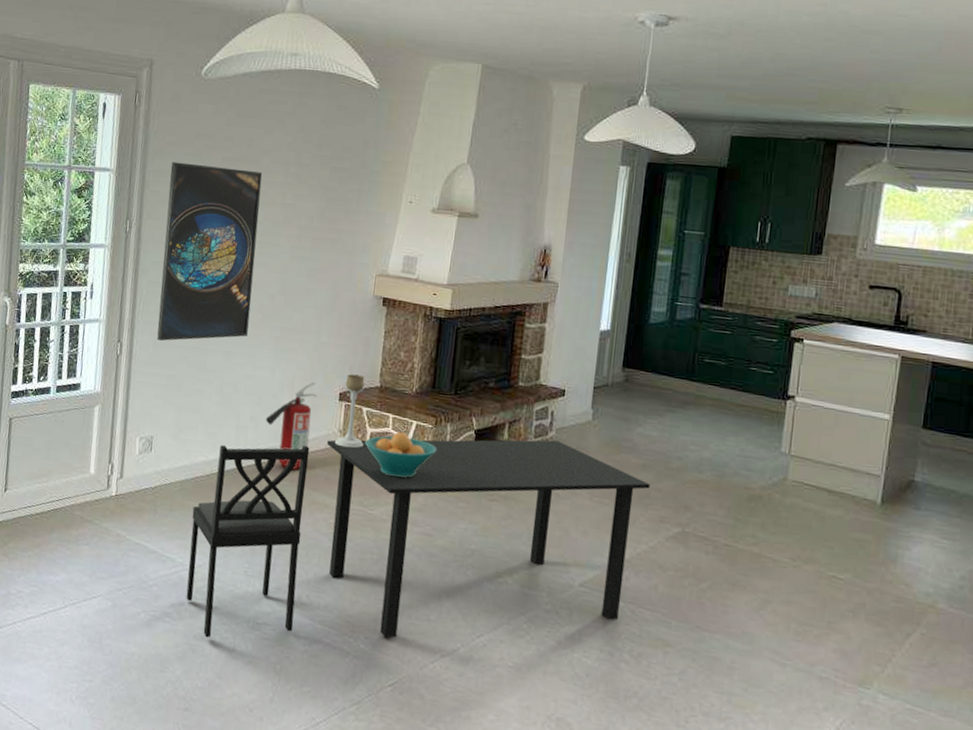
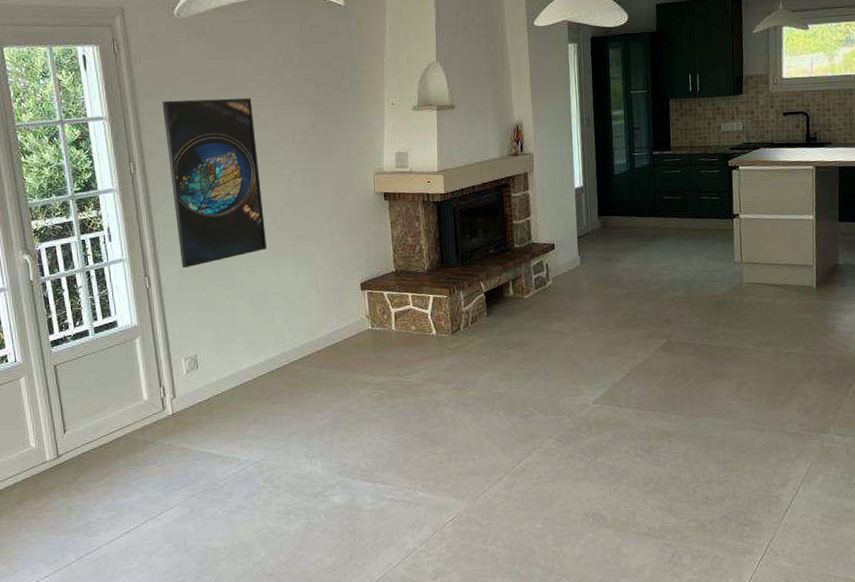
dining set: present [186,439,650,638] -> none [247,288,636,519]
fire extinguisher: present [265,382,317,470] -> none [298,279,341,358]
candle holder: present [334,374,365,449] -> none [364,264,390,330]
fruit bowl: present [365,432,436,478] -> none [391,307,454,347]

